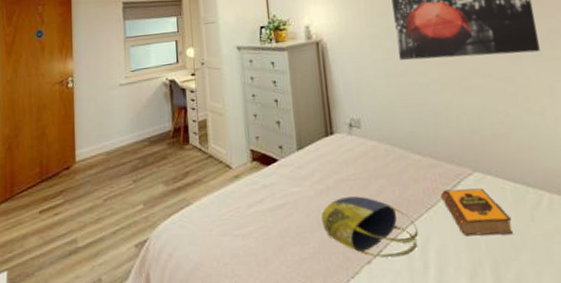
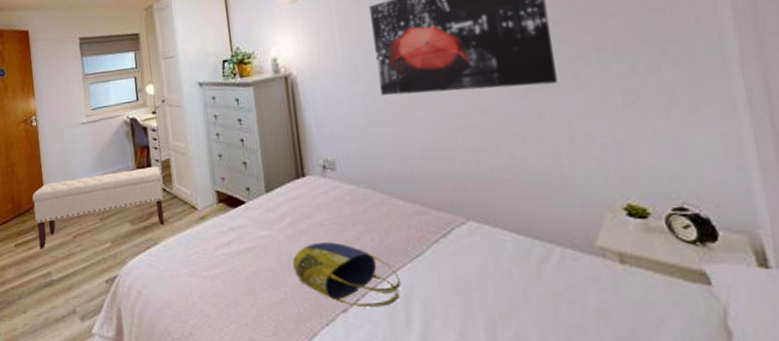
bench: none [63,126,200,215] -> present [32,166,165,249]
hardback book: present [440,188,514,237] -> none [427,238,515,291]

